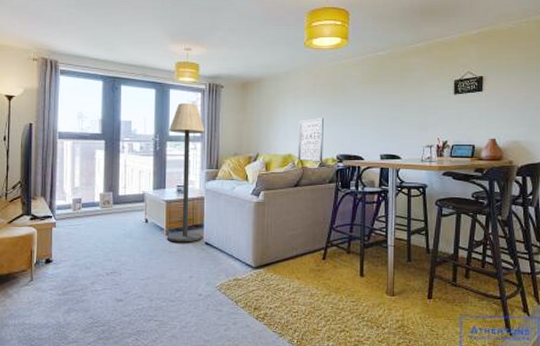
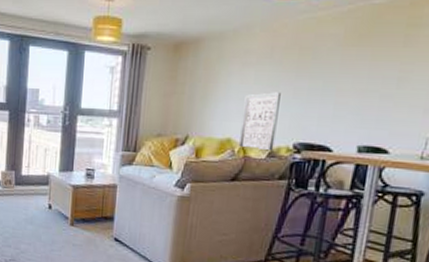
floor lamp: present [166,103,205,242] -> none [71,69,124,236]

